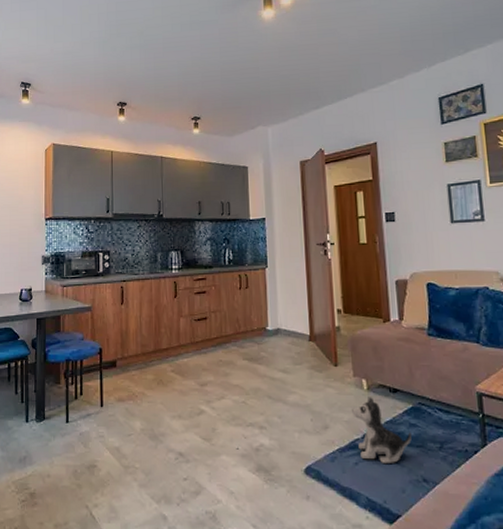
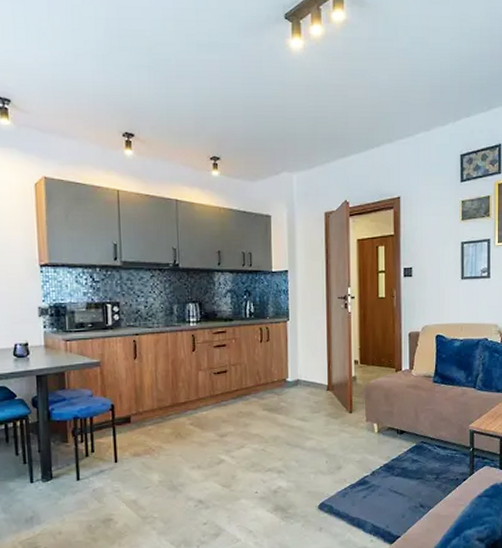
plush toy: present [352,397,412,463] -> none [363,439,413,495]

